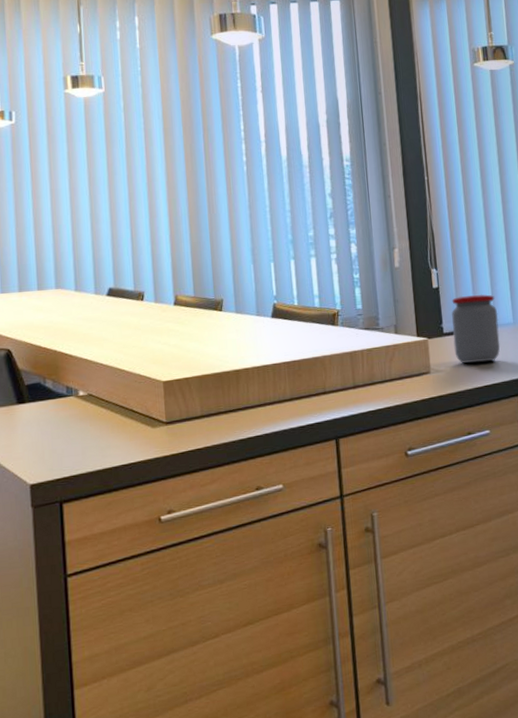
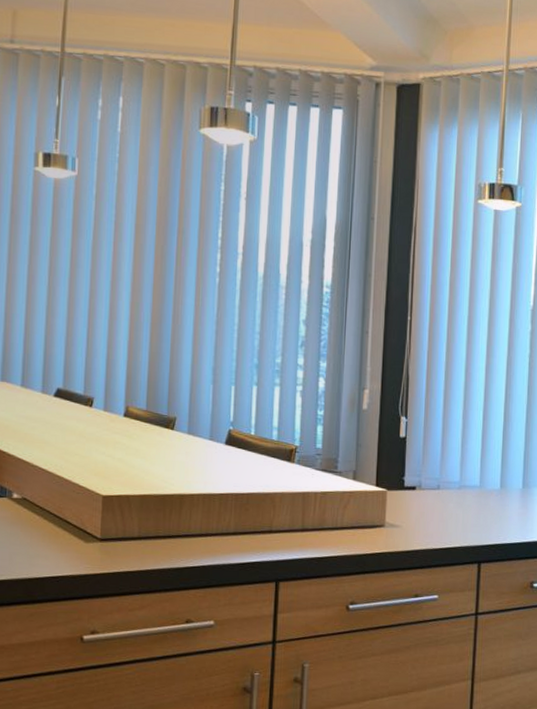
jar: present [452,294,501,363] -> none [413,450,465,523]

